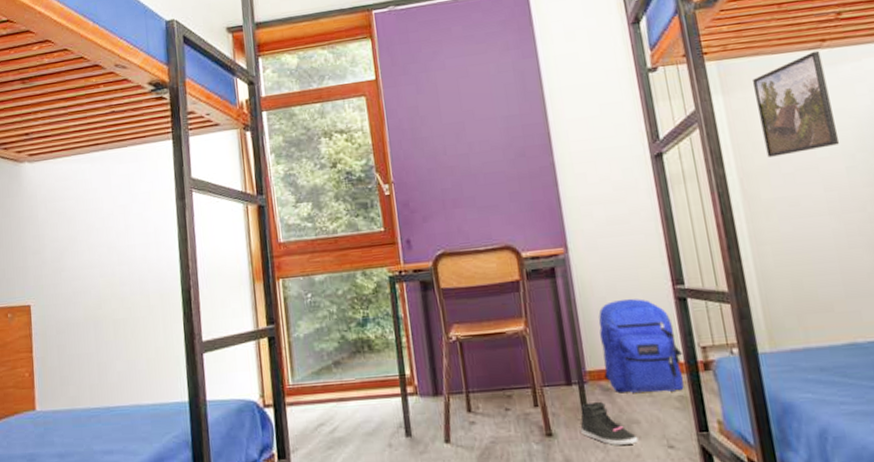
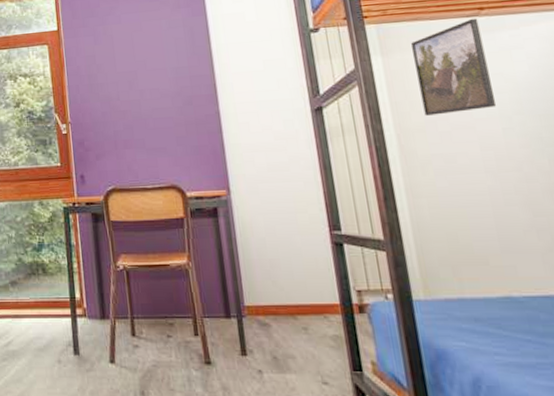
sneaker: present [580,401,639,446] -> none [238,335,294,379]
backpack: present [598,298,684,394] -> none [257,240,339,331]

